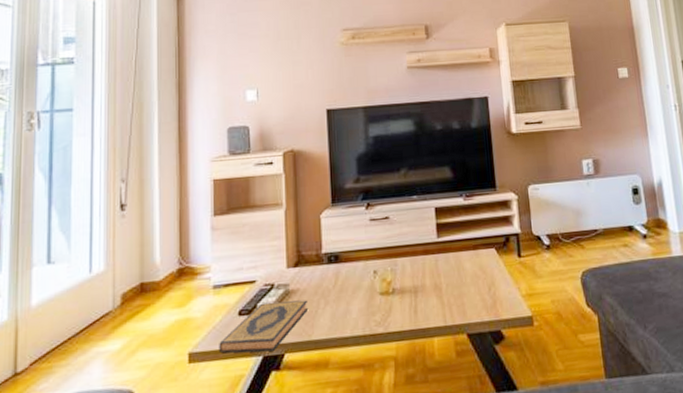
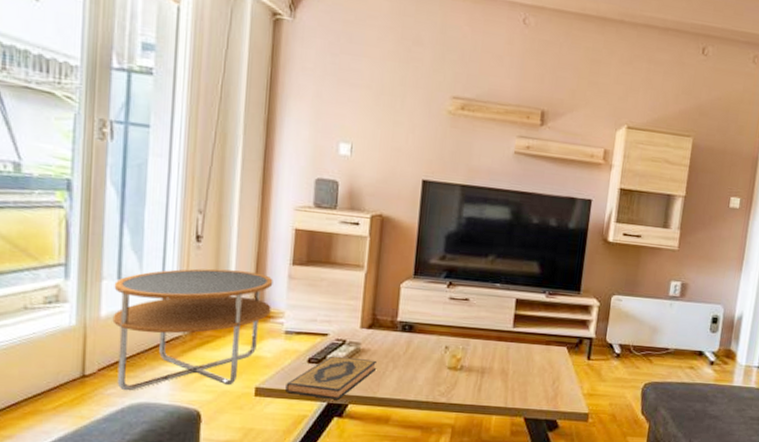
side table: none [43,230,197,383] -> present [112,268,273,391]

